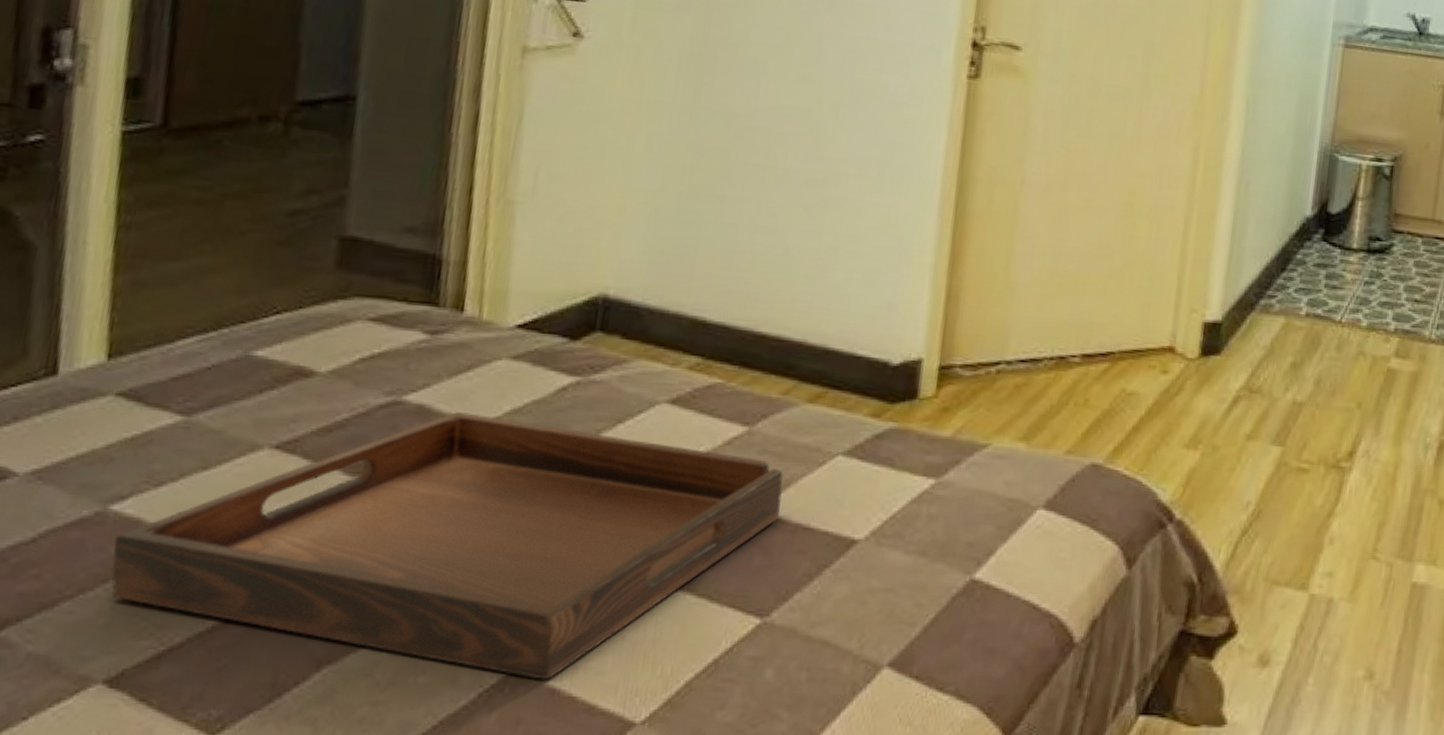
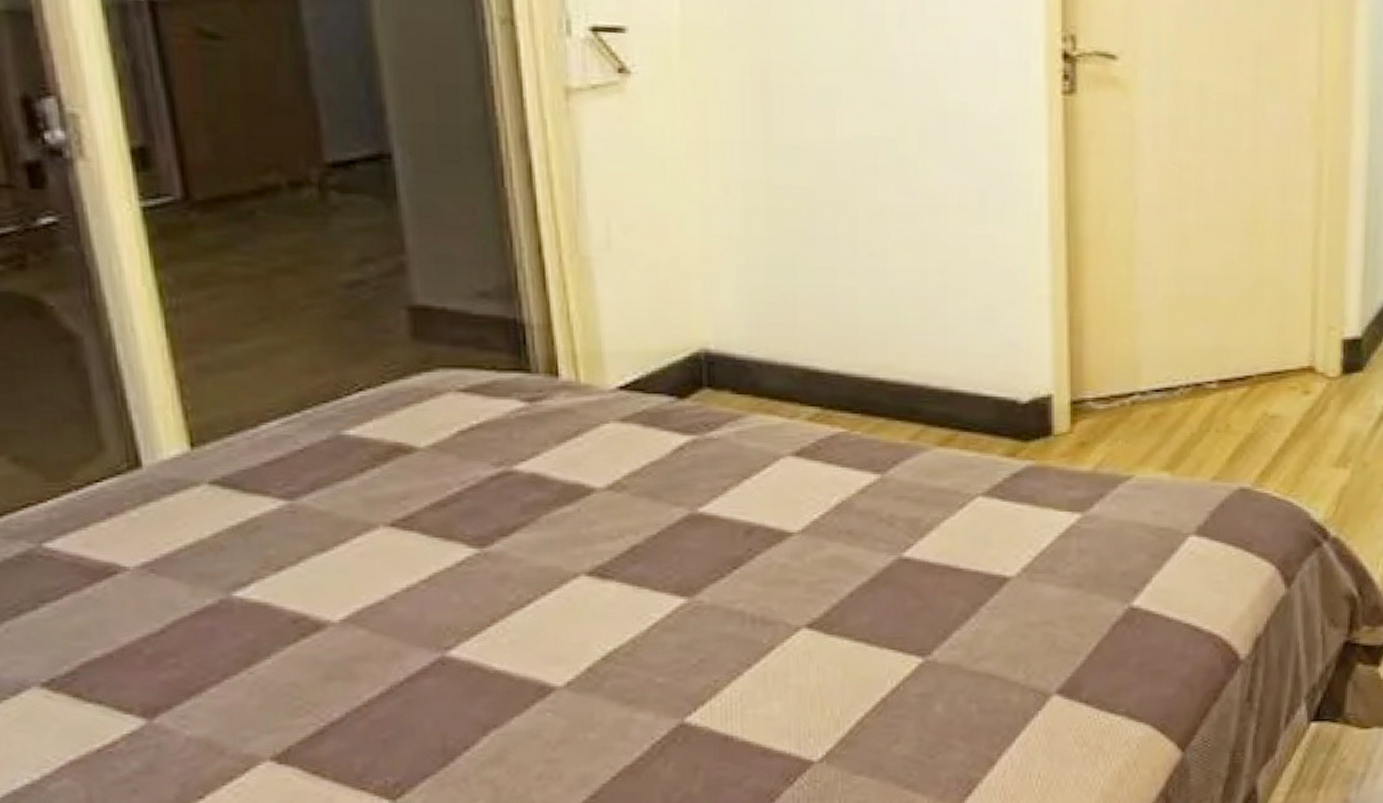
serving tray: present [111,412,783,680] -> none [246,478,925,729]

